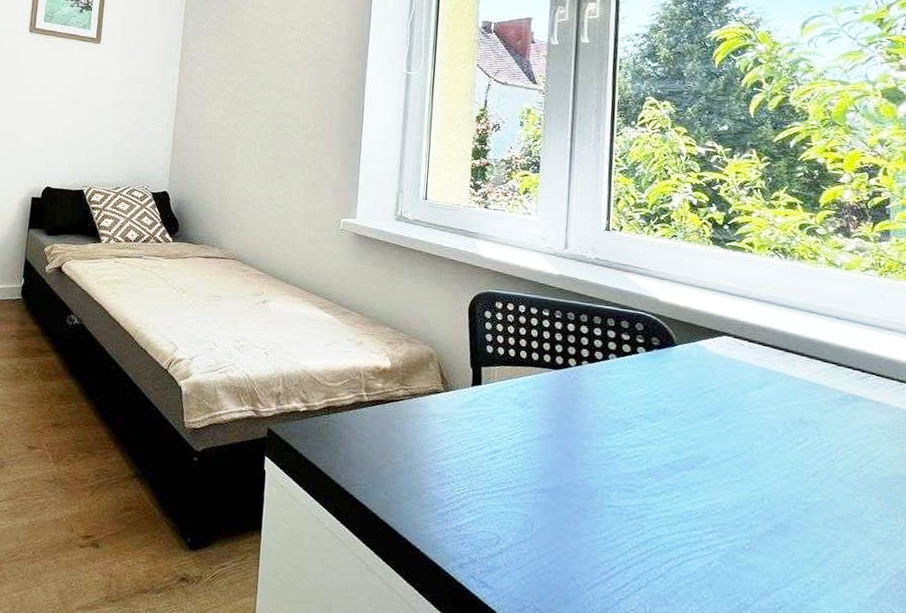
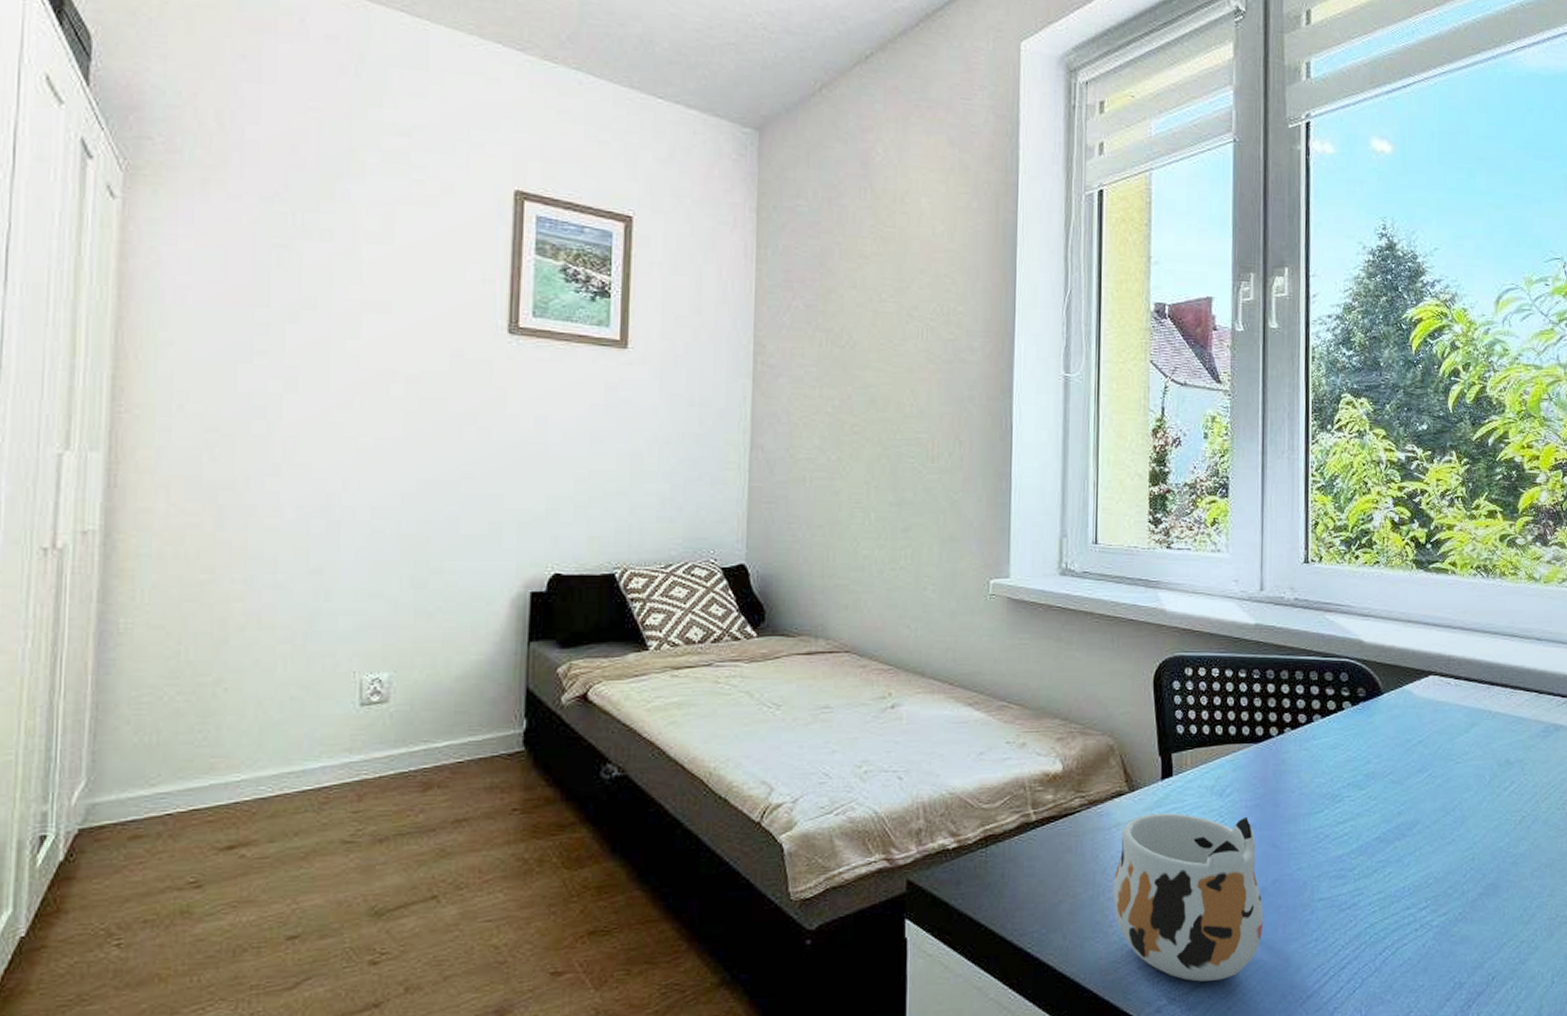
mug: none [427,411,557,554] -> present [1112,812,1264,982]

